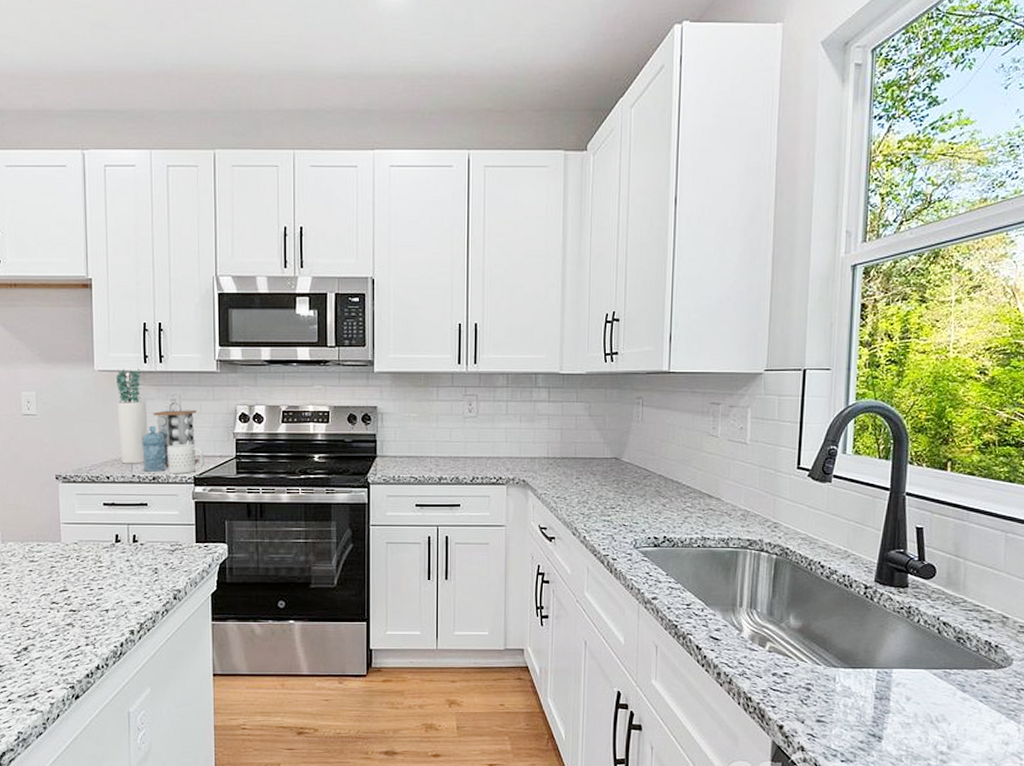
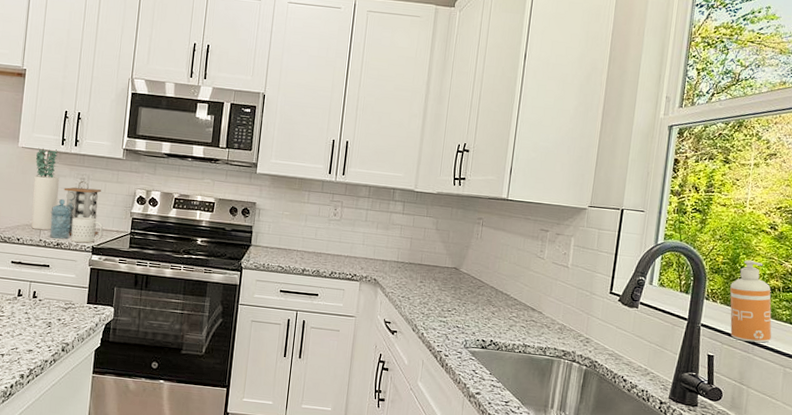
soap dispenser: none [936,414,990,507] -> present [730,260,772,343]

